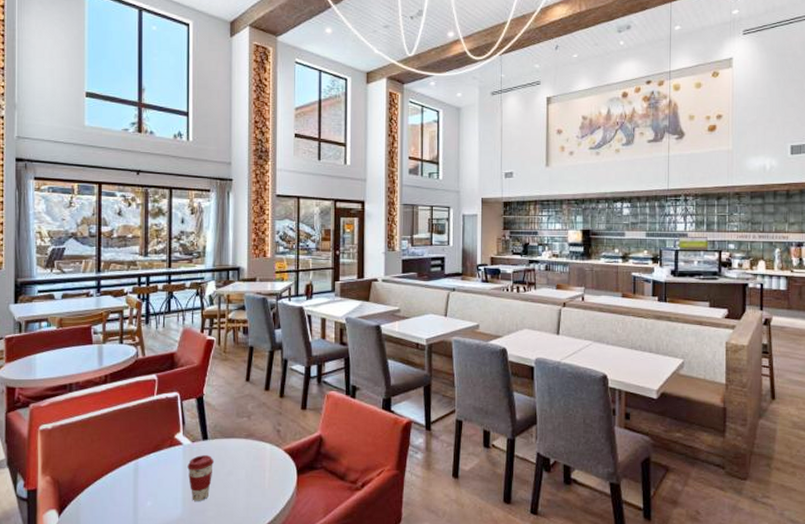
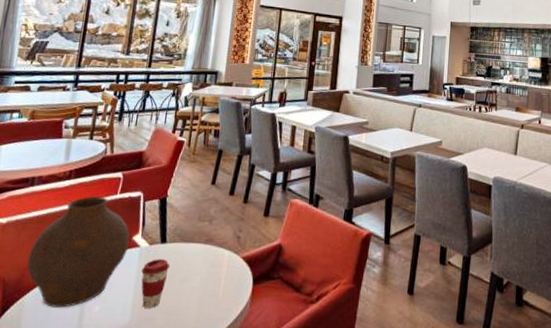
vase: none [78,399,172,504] -> present [27,196,130,308]

